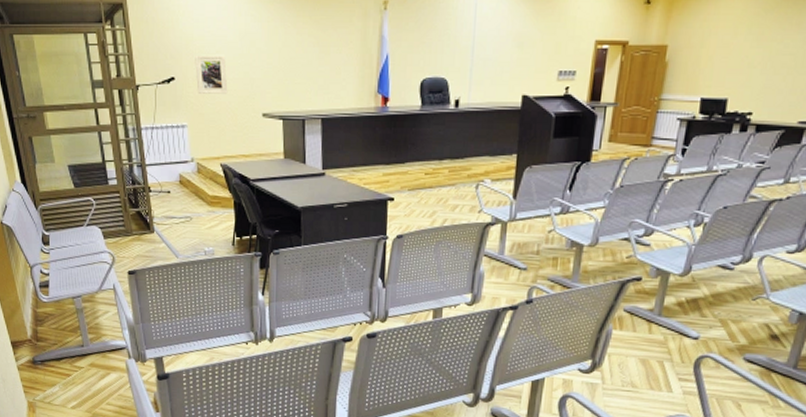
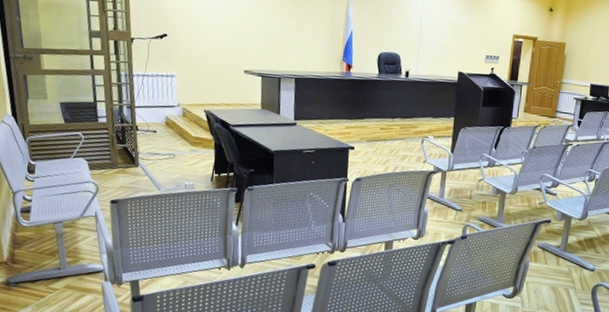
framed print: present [195,55,228,94] -> none [186,17,215,52]

